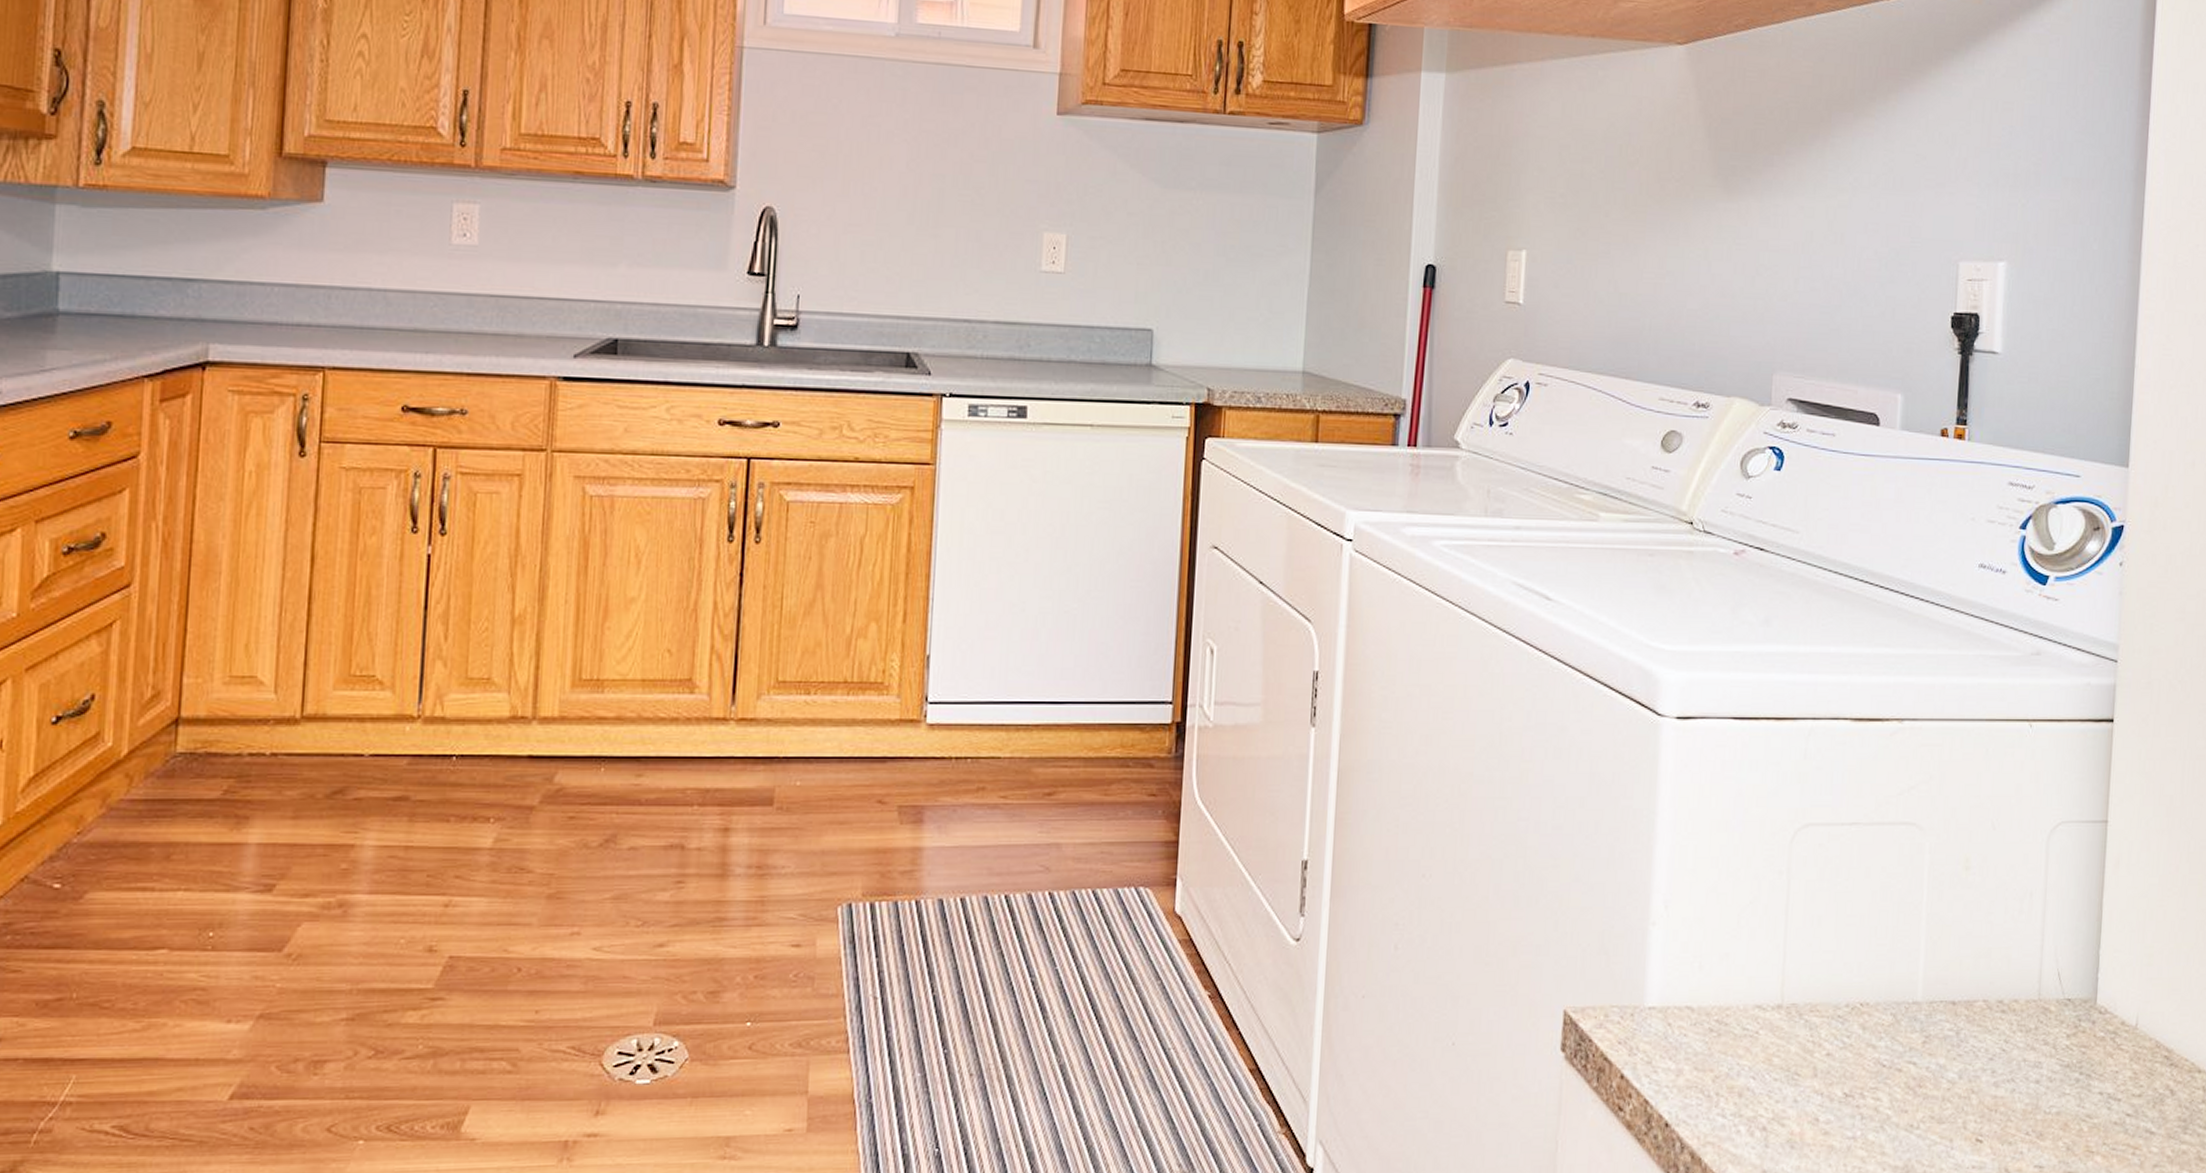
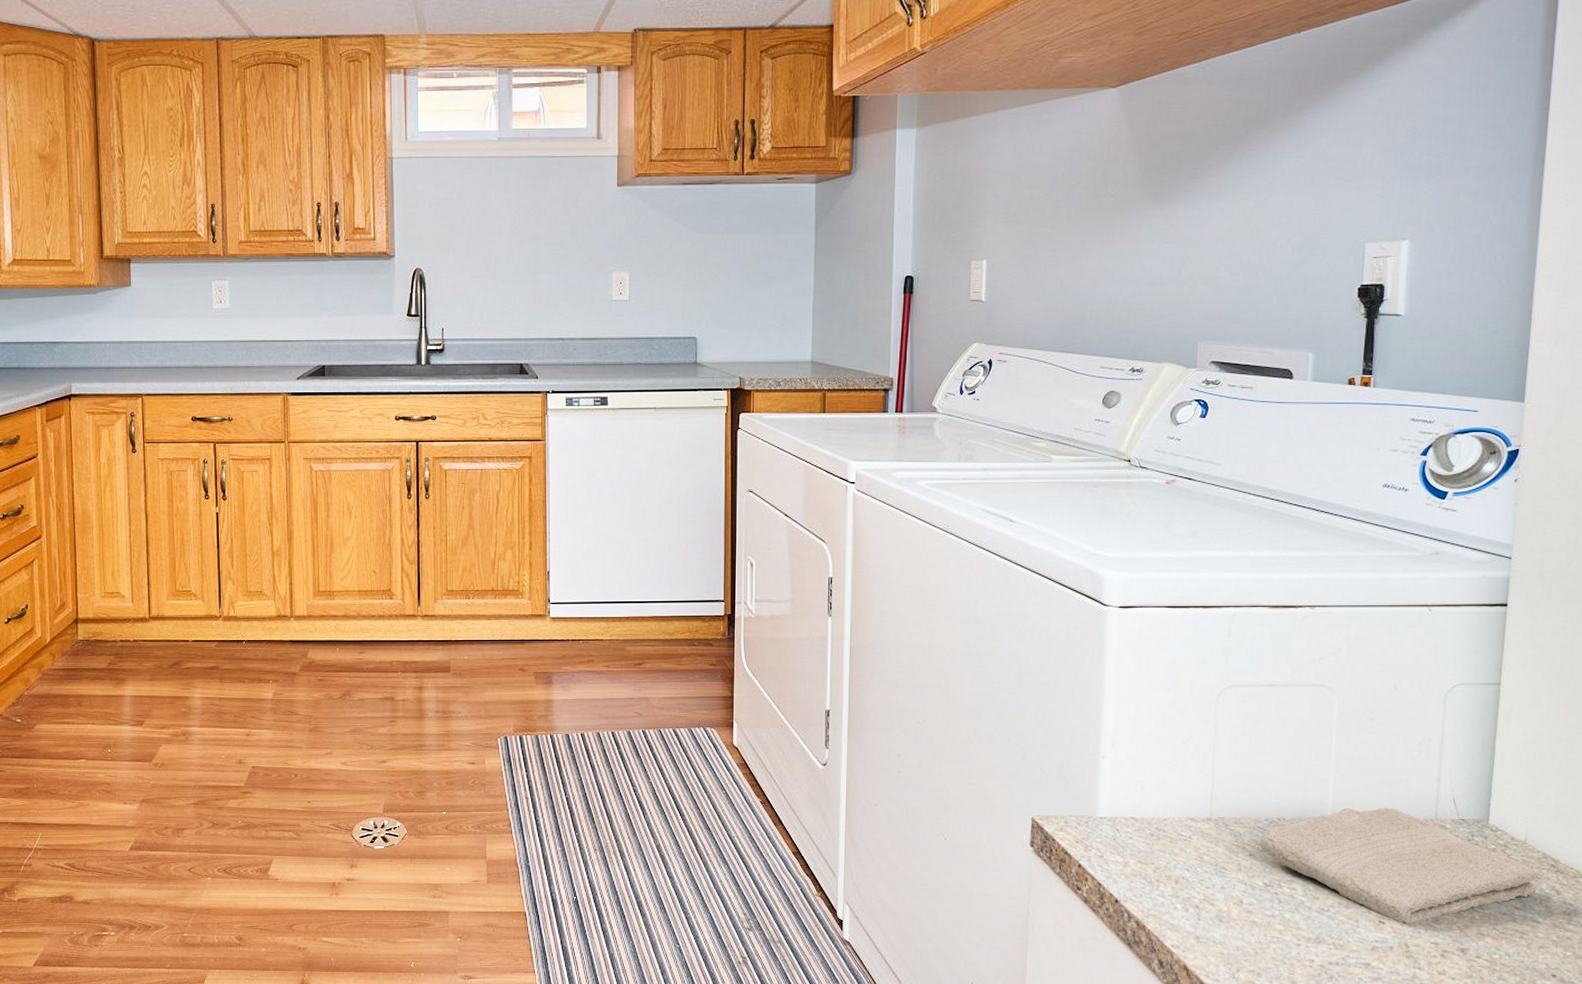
washcloth: none [1838,985,2150,1142] -> present [1259,807,1537,924]

